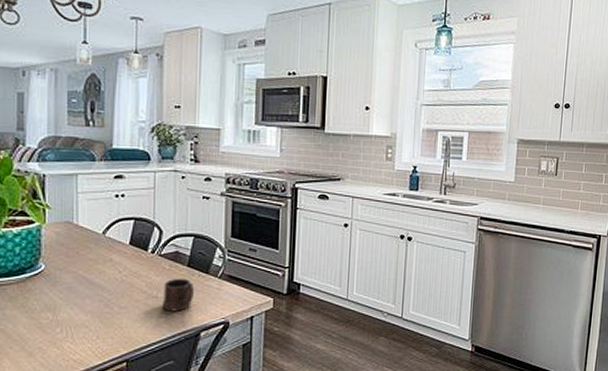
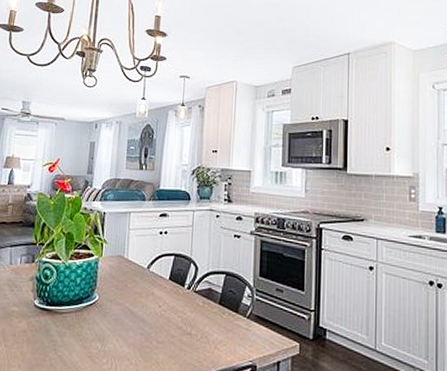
mug: present [161,278,195,312] -> none [194,315,225,351]

